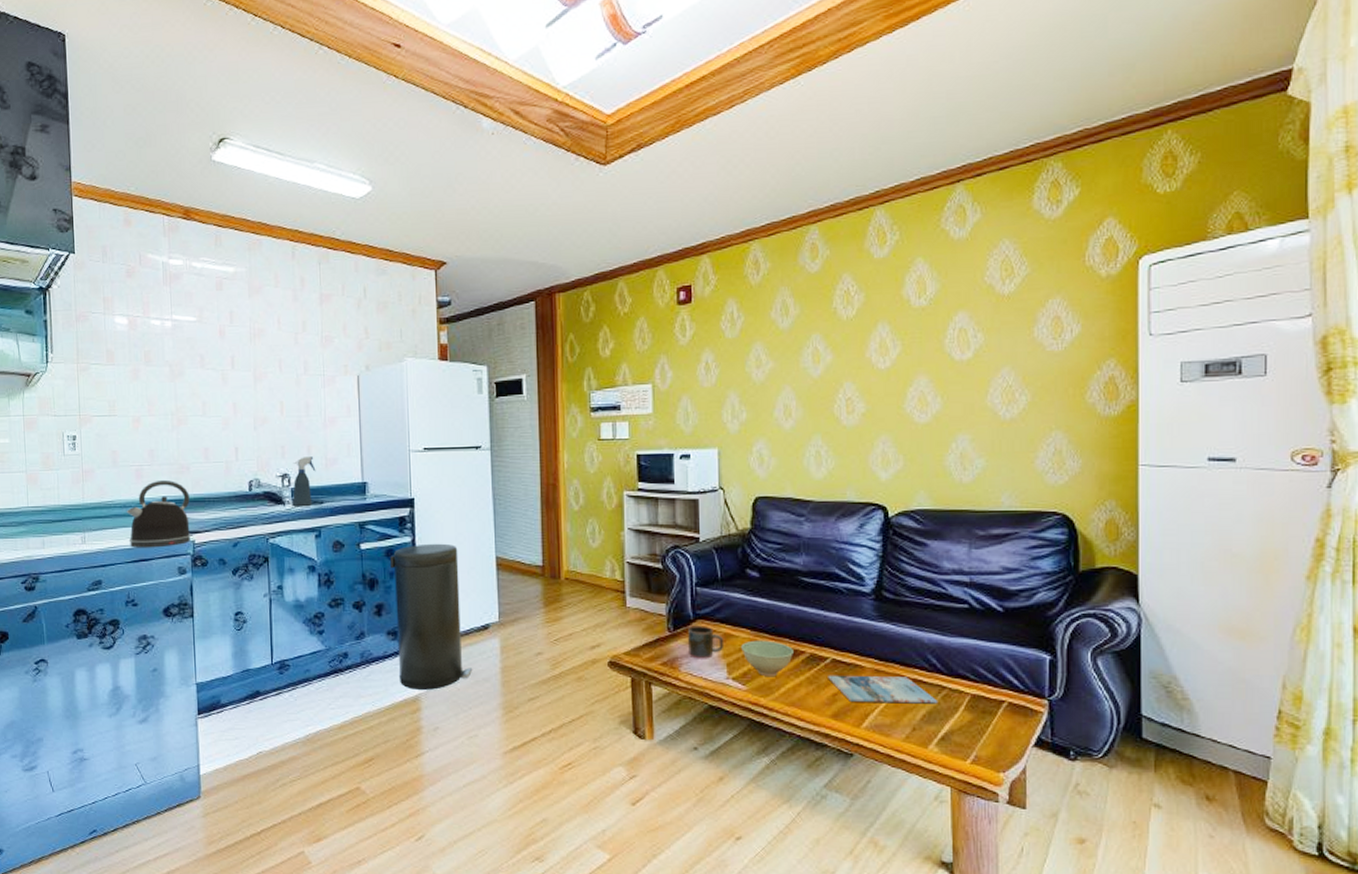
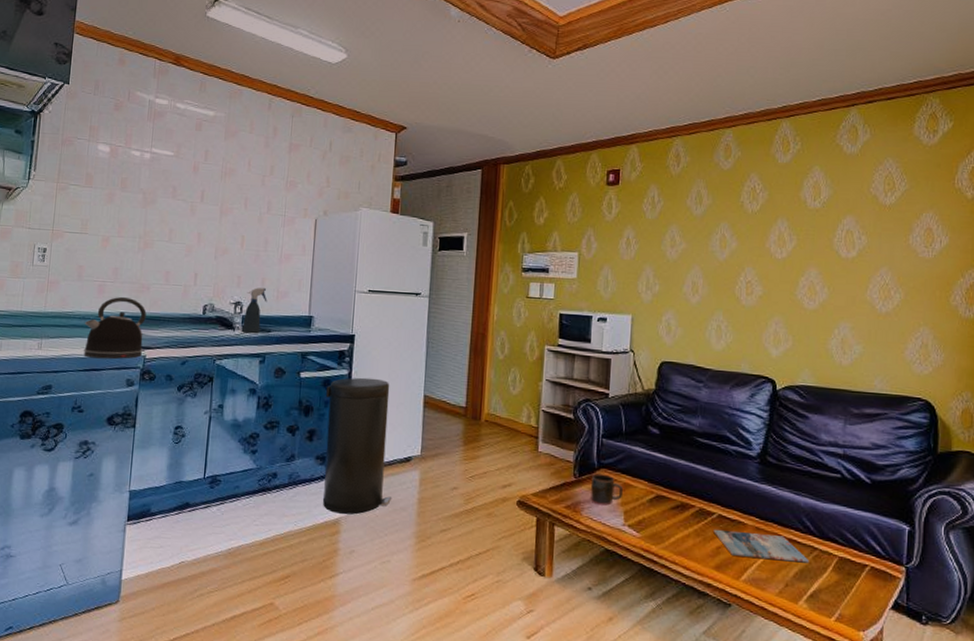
bowl: present [741,640,793,677] -> none [638,491,685,527]

